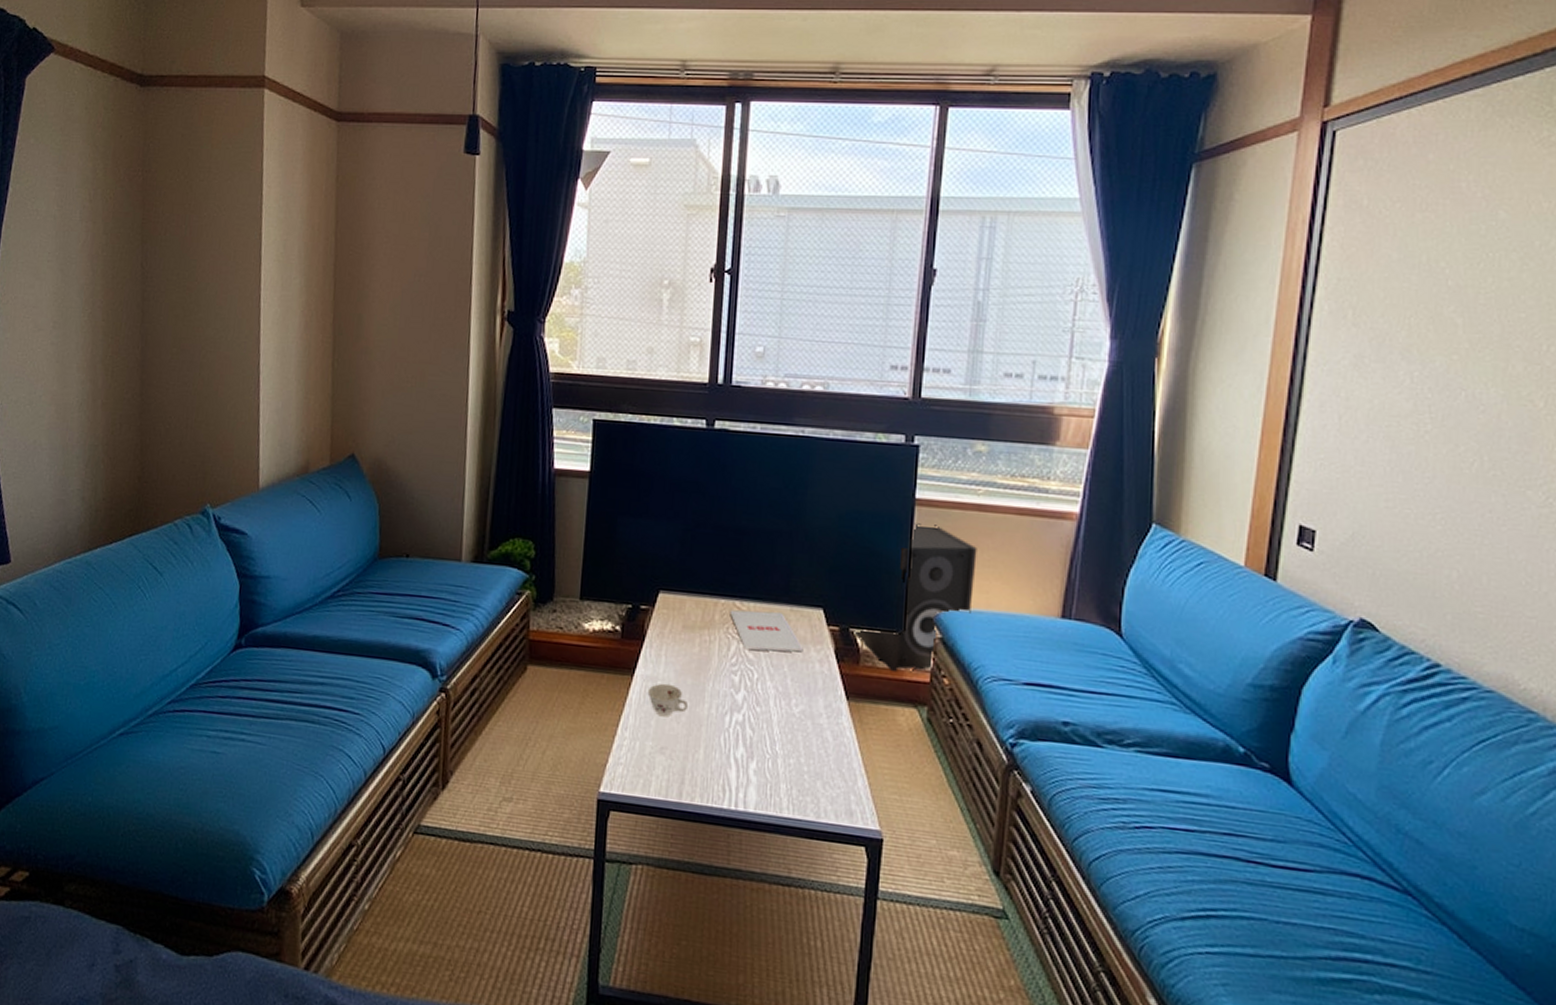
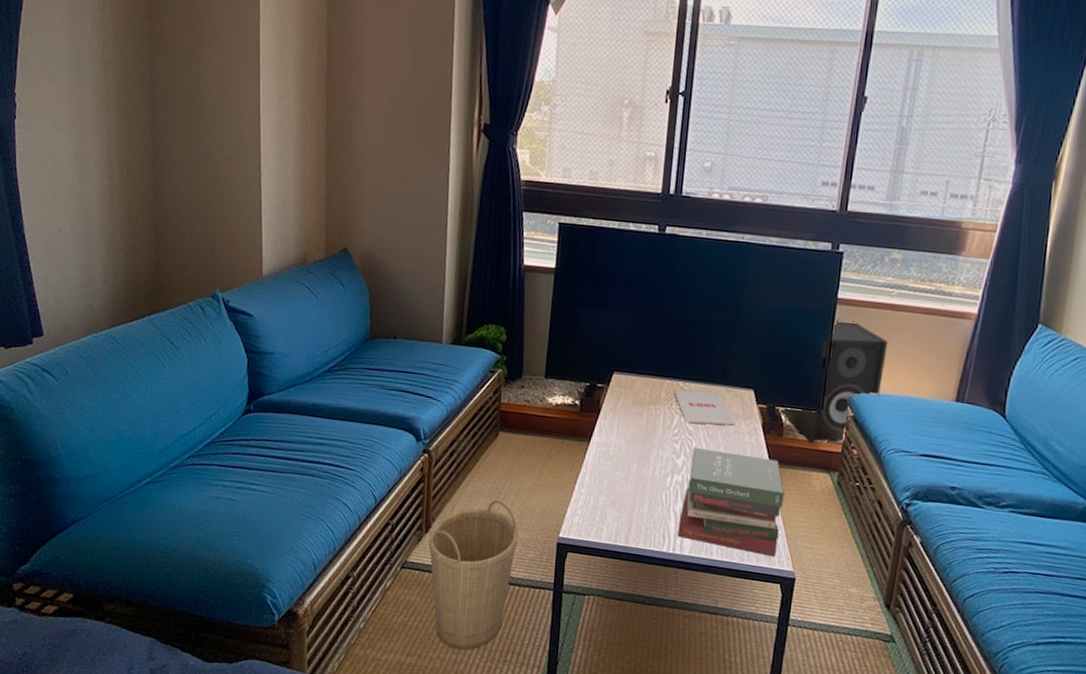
basket: none [445,748,552,937] -> present [428,500,519,651]
teacup: present [647,683,688,717] -> none [601,449,635,477]
books: none [740,679,865,812] -> present [677,447,785,556]

